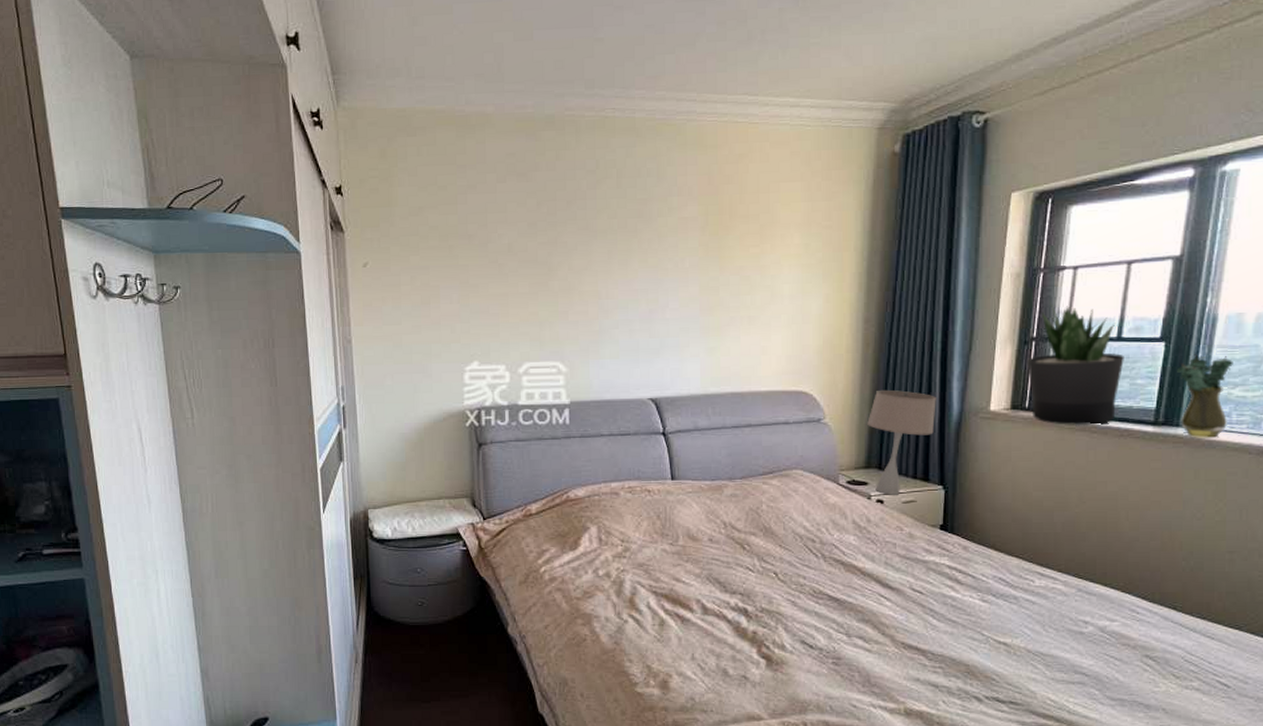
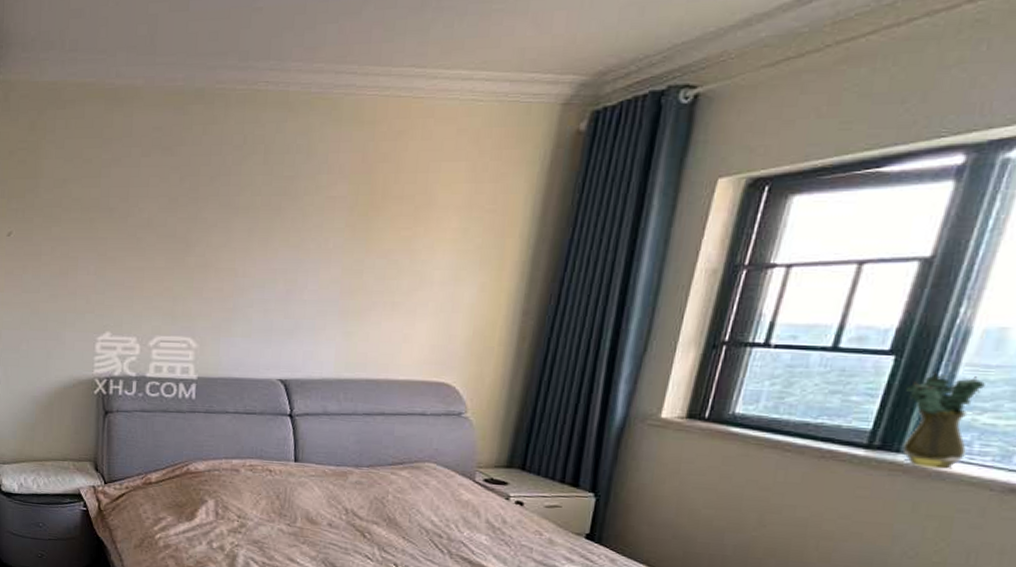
table lamp: present [867,390,936,495] -> none [514,388,598,498]
planter: present [1026,302,1124,426] -> none [711,303,839,443]

